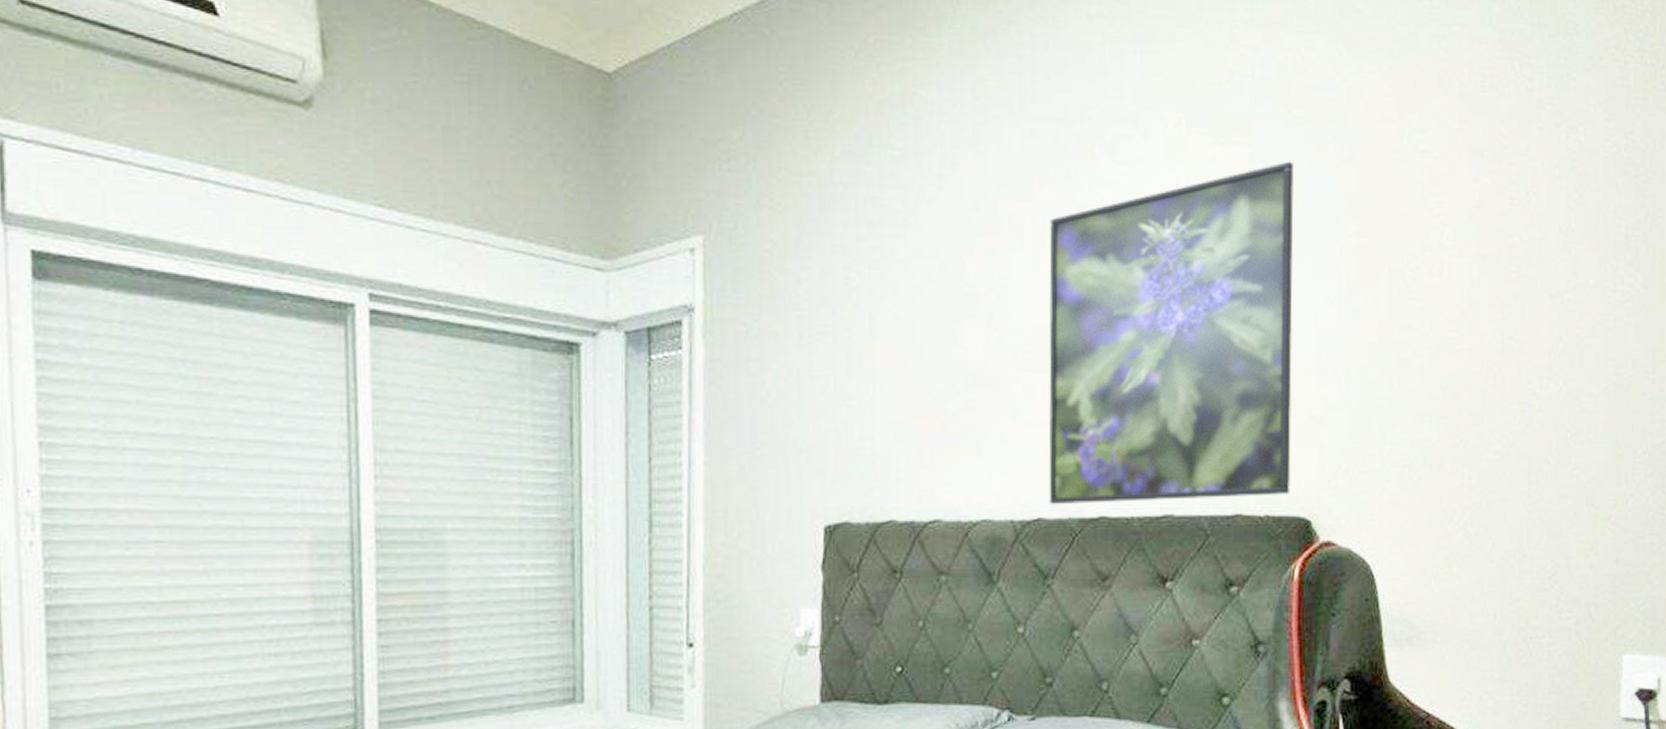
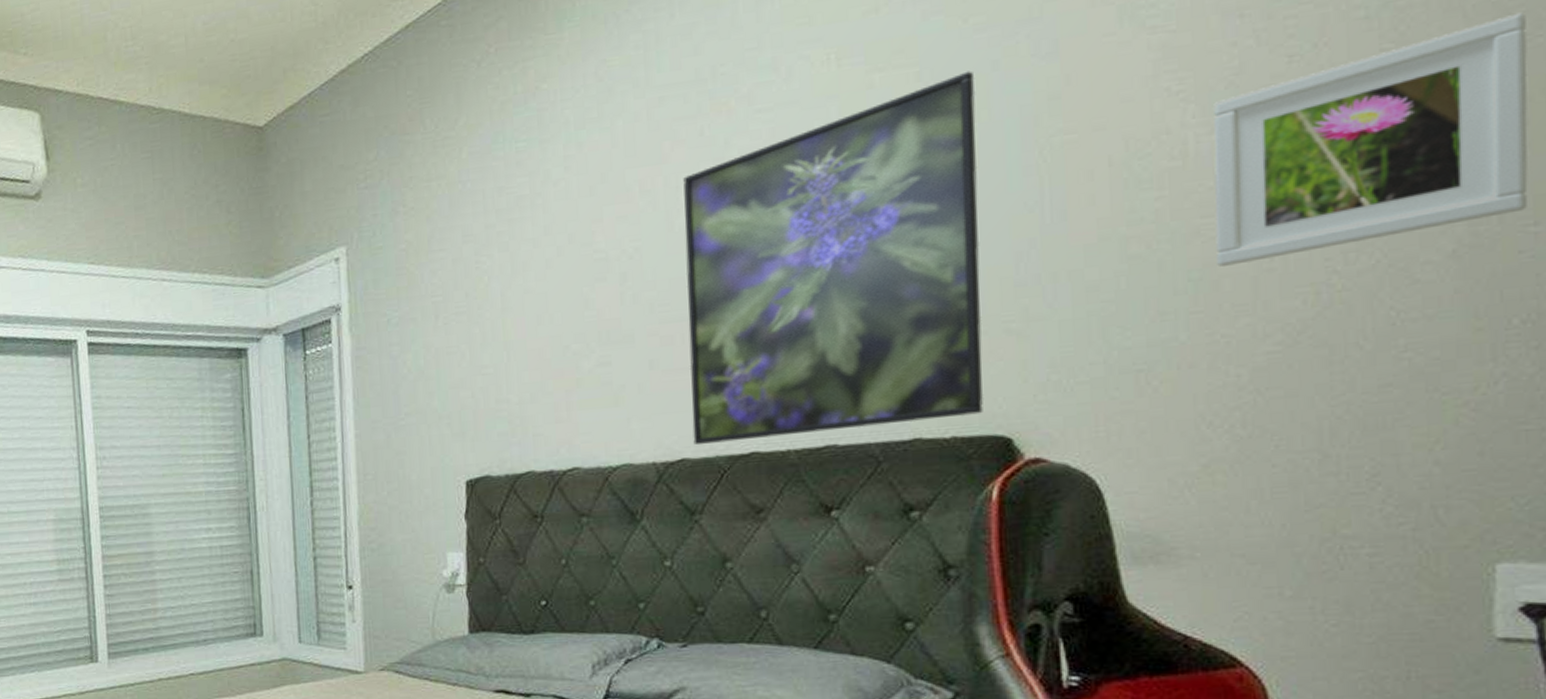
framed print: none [1459,195,1652,378] -> present [1213,12,1528,267]

